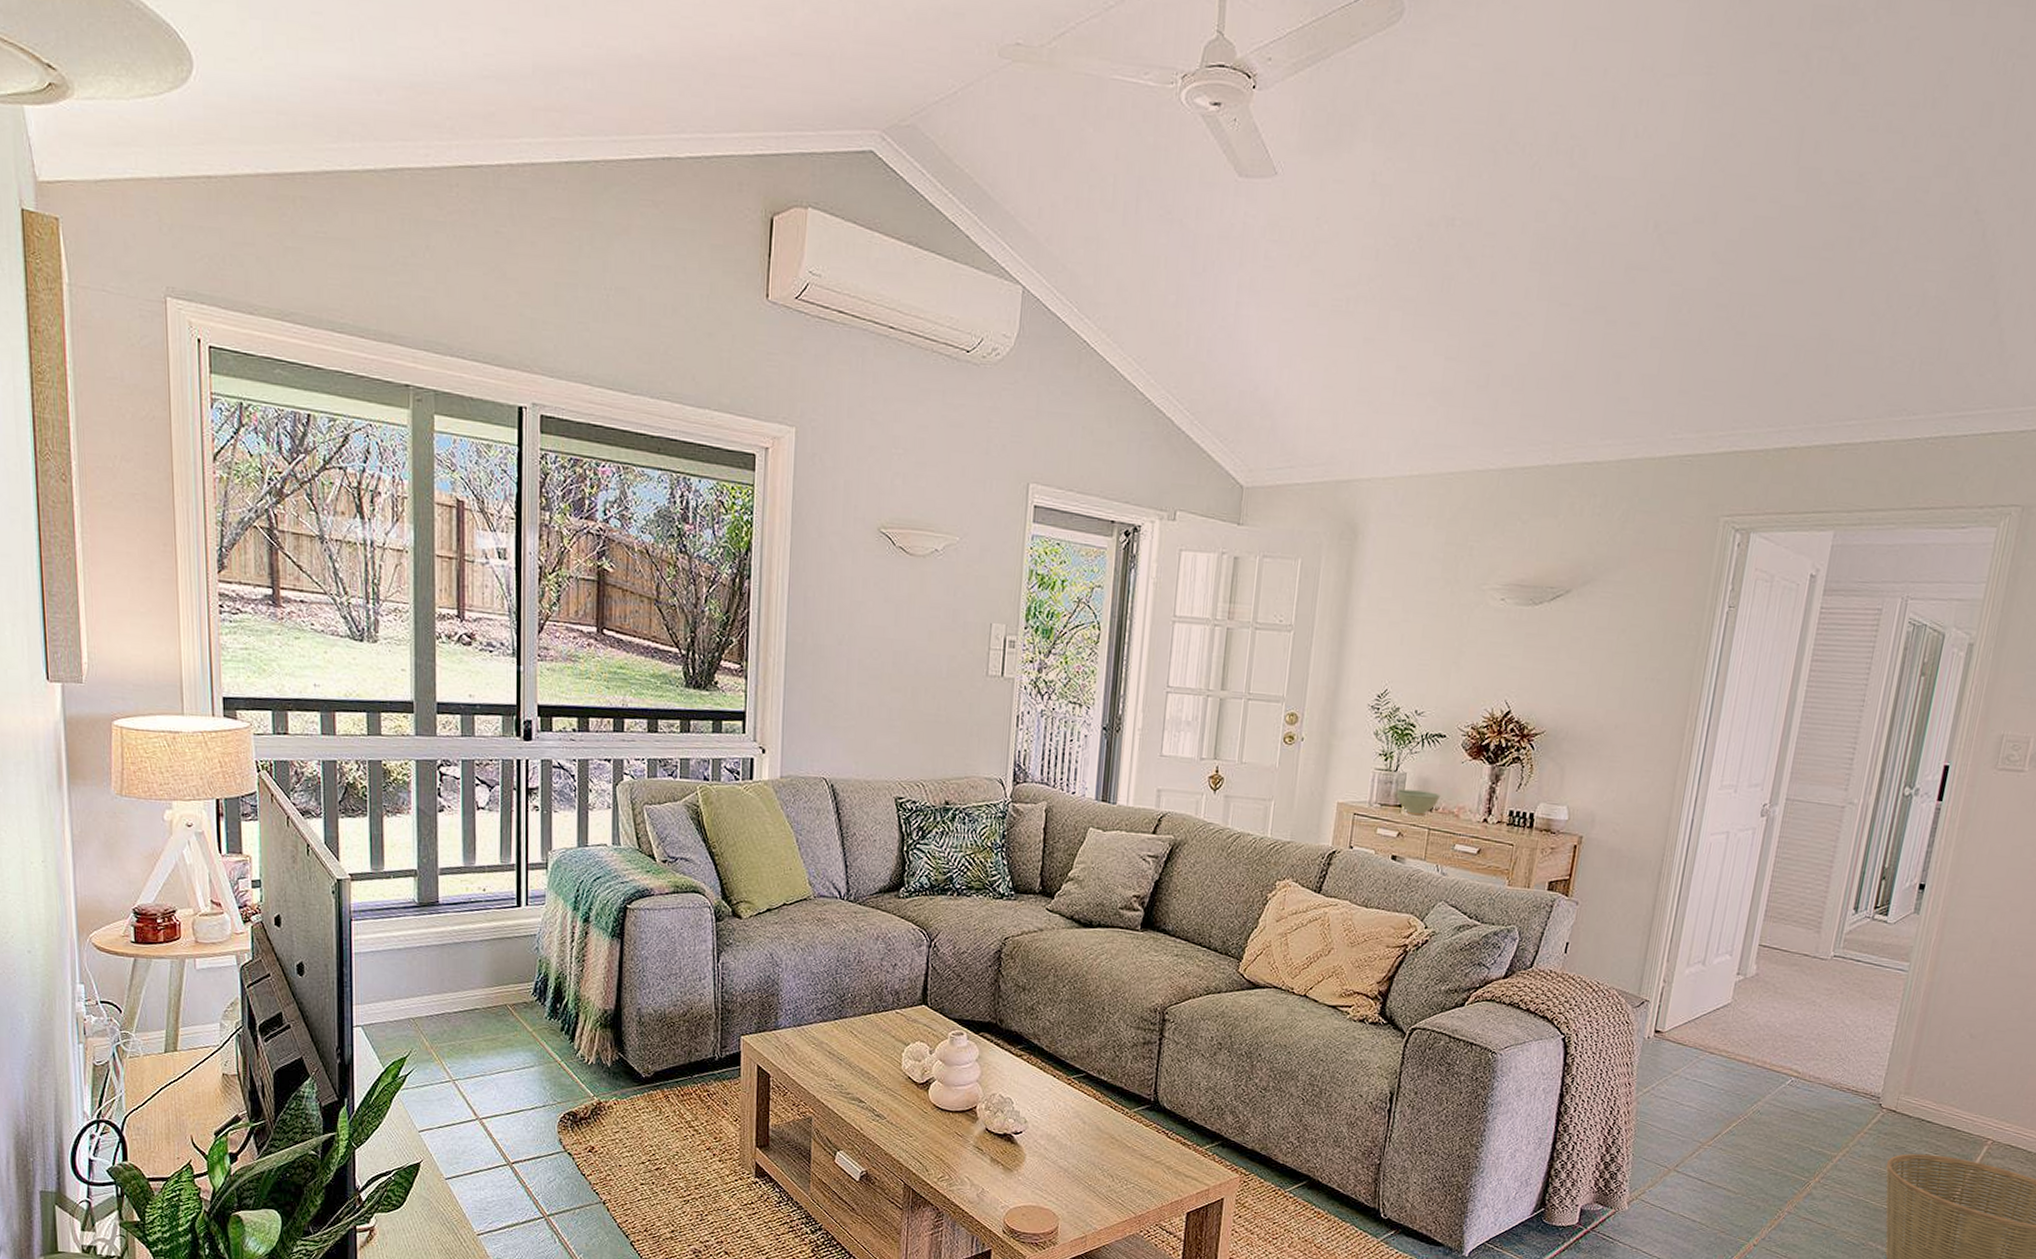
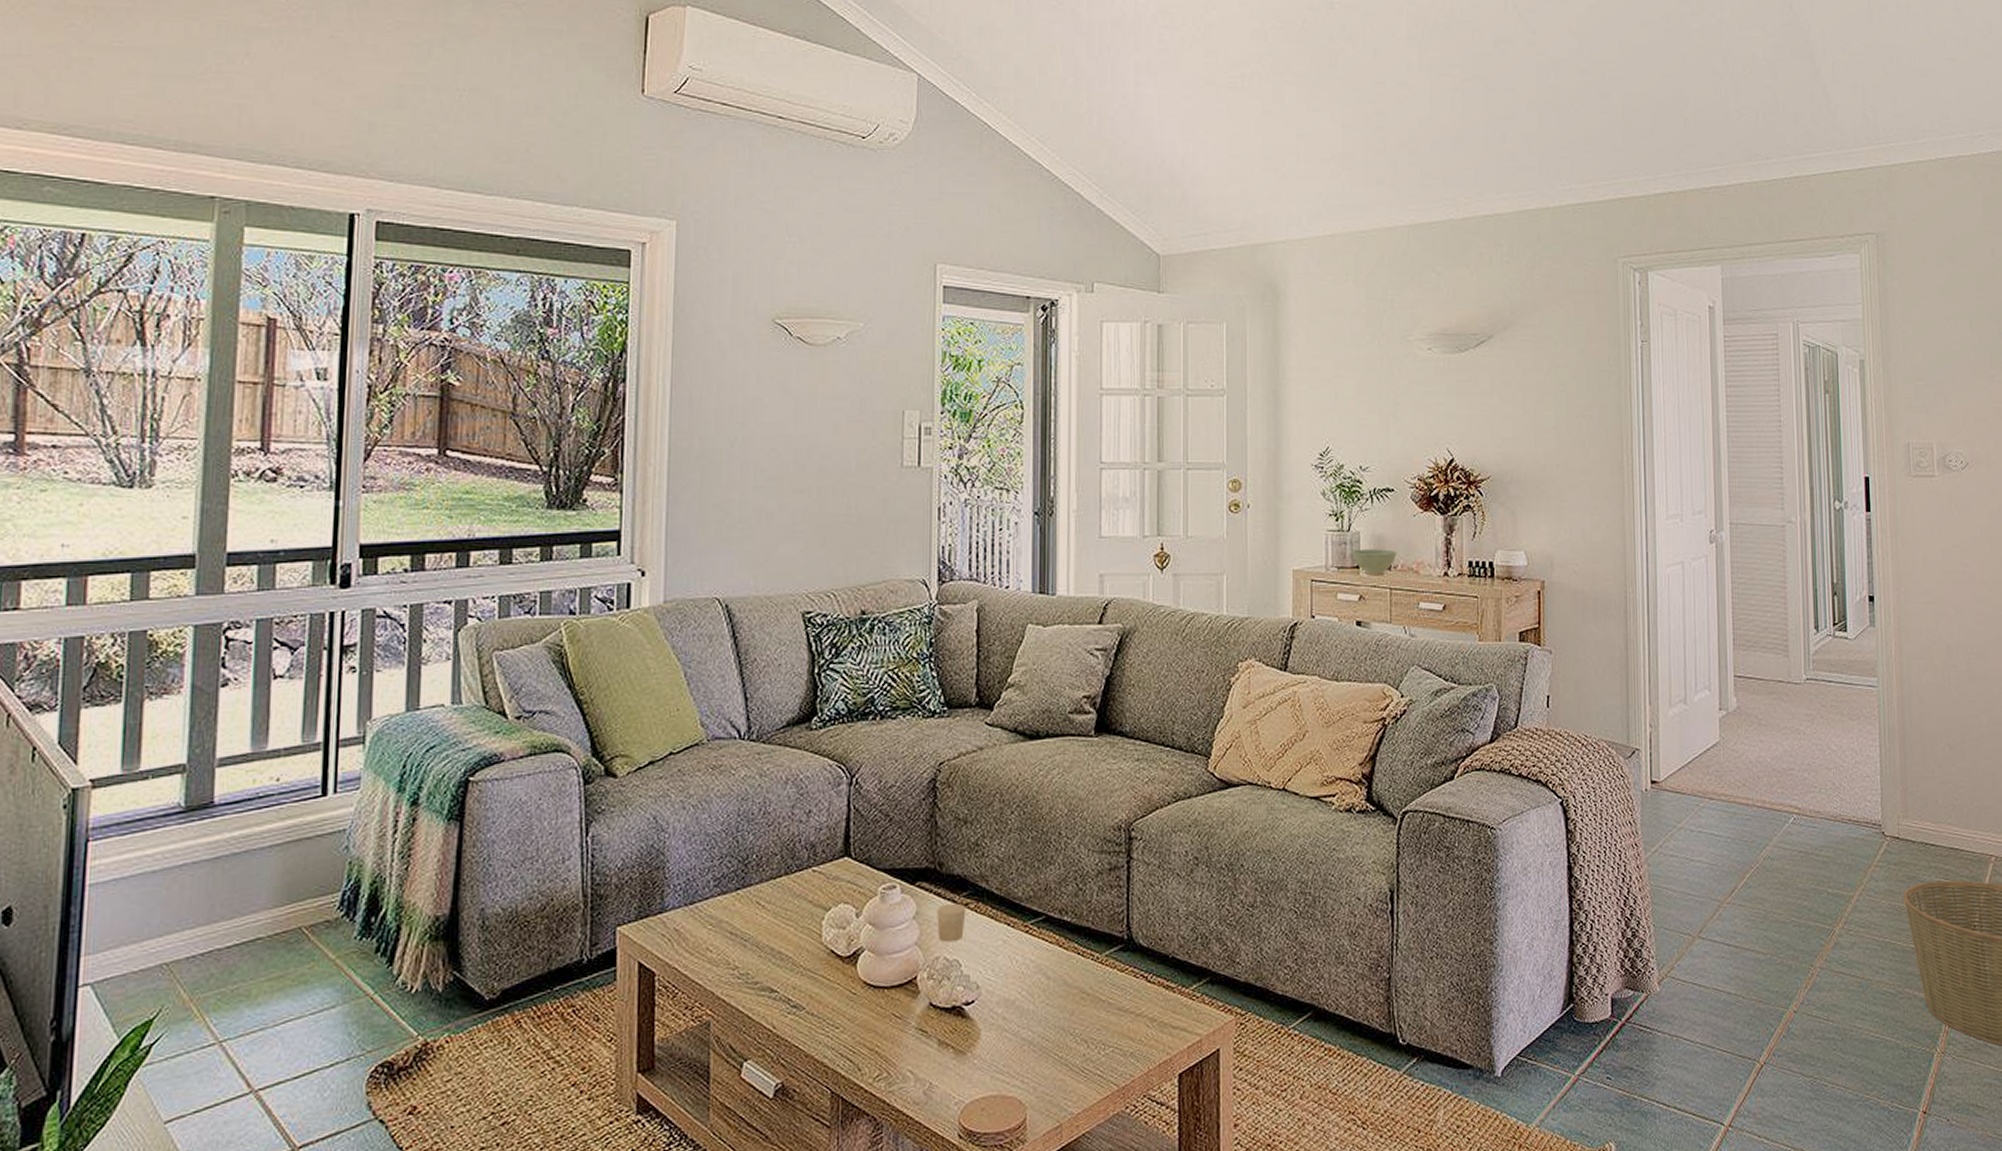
candle: none [995,1052,1020,1084] -> present [937,903,966,943]

